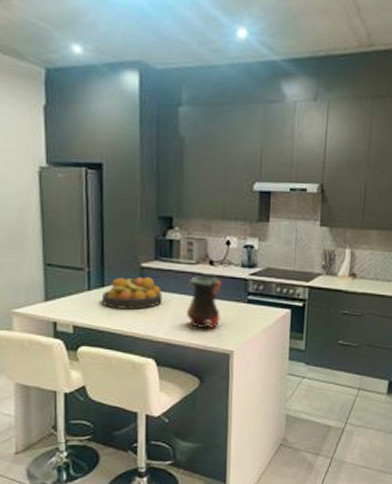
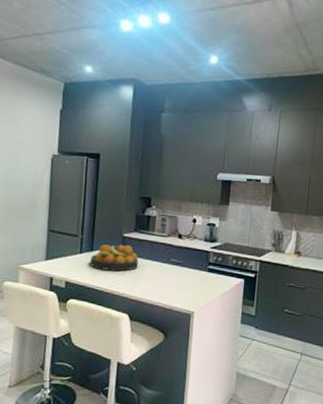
vase: present [186,275,222,329] -> none [156,246,188,292]

